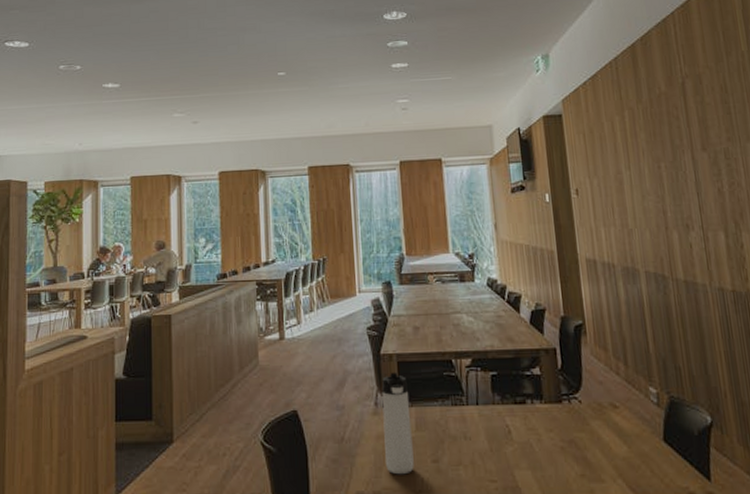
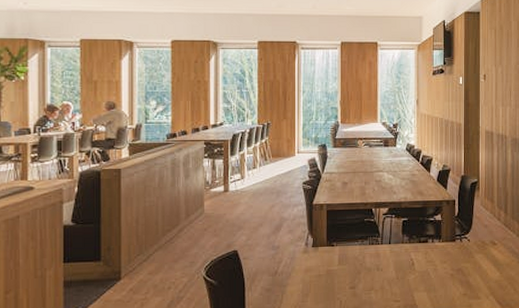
thermos bottle: present [381,372,414,475] -> none [312,218,335,299]

